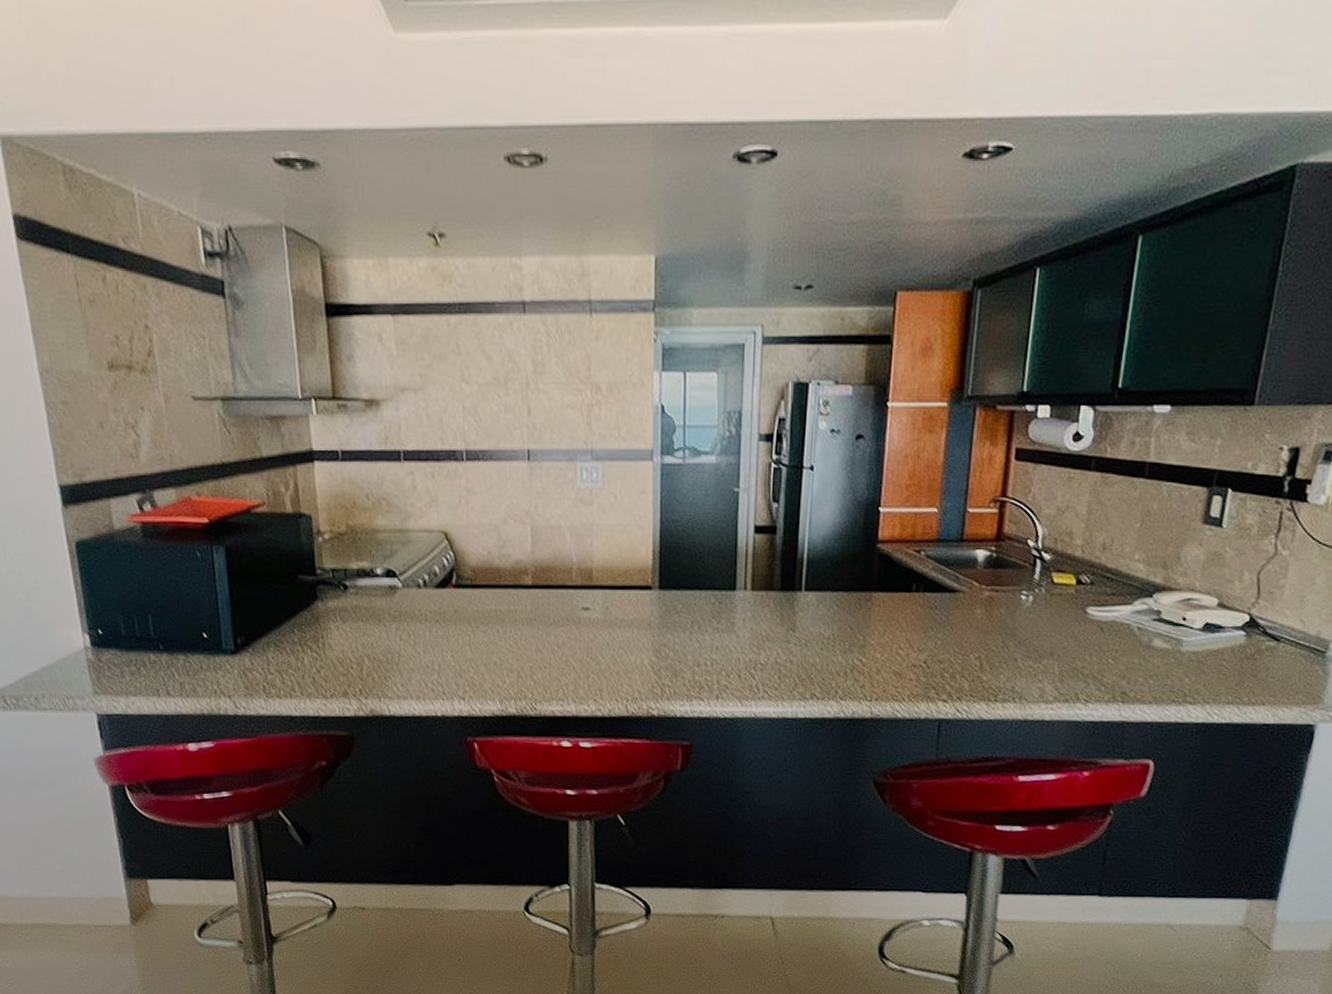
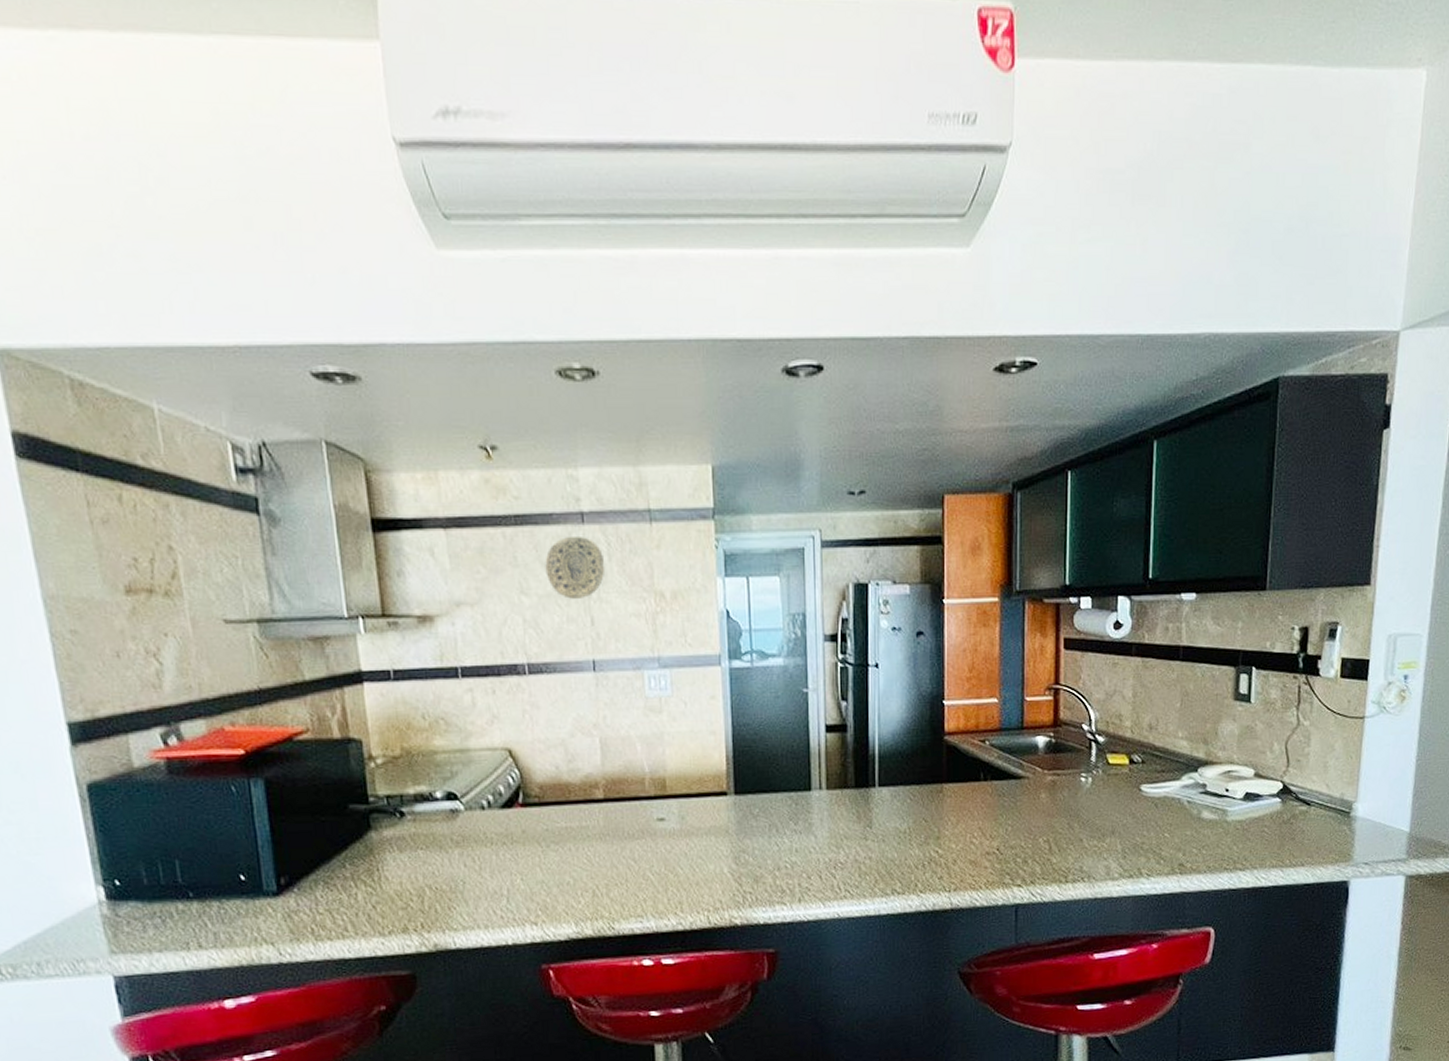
decorative plate: none [486,325,543,390] -> present [545,535,604,600]

